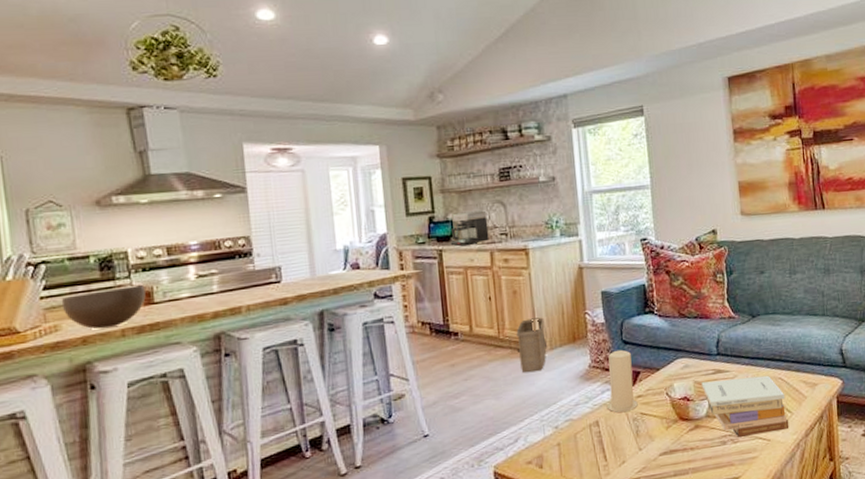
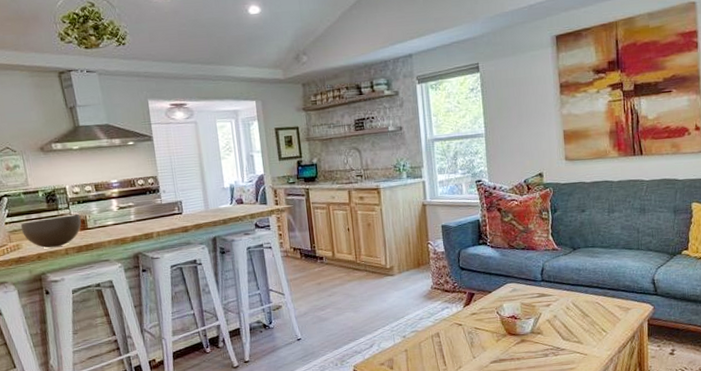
coffee maker: present [450,210,489,246] -> none [315,155,347,186]
basket: present [516,317,548,372] -> none [370,246,397,291]
candle: present [607,349,638,413] -> none [447,274,473,327]
books: present [701,375,790,437] -> none [527,299,604,351]

